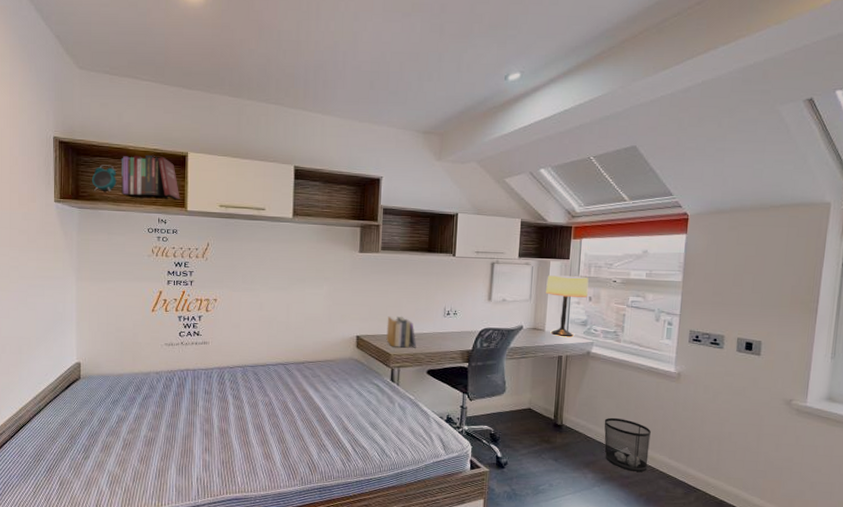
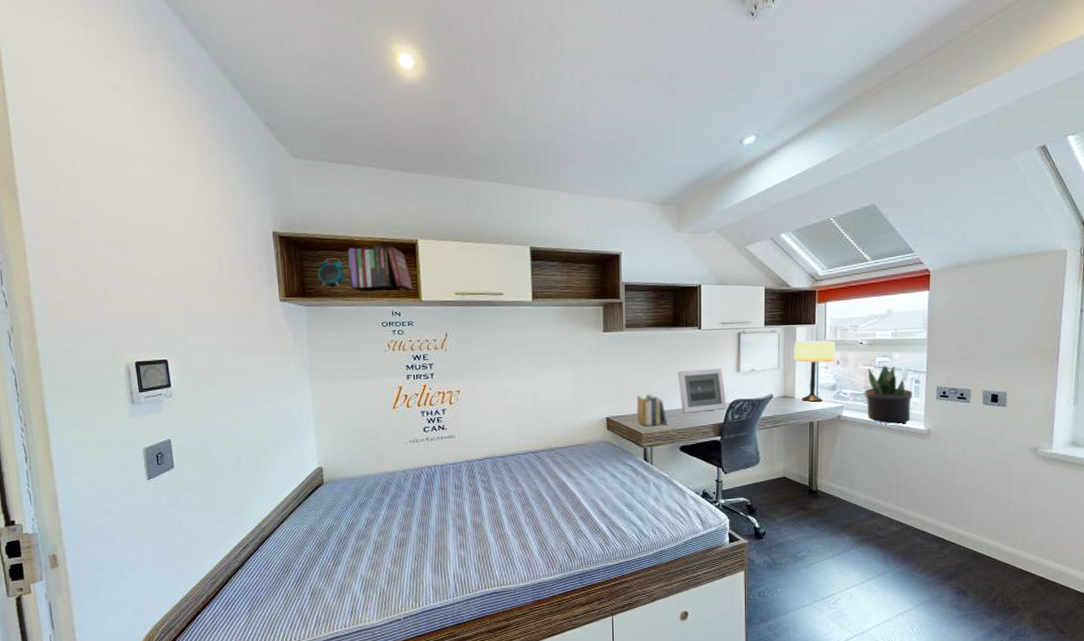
picture frame: none [429,295,476,338] -> present [677,368,727,413]
waste bin: present [604,417,651,472] -> none [858,479,904,531]
planter: none [616,305,665,365] -> present [865,366,913,425]

